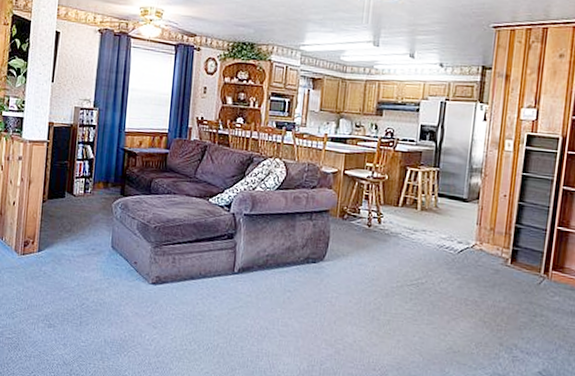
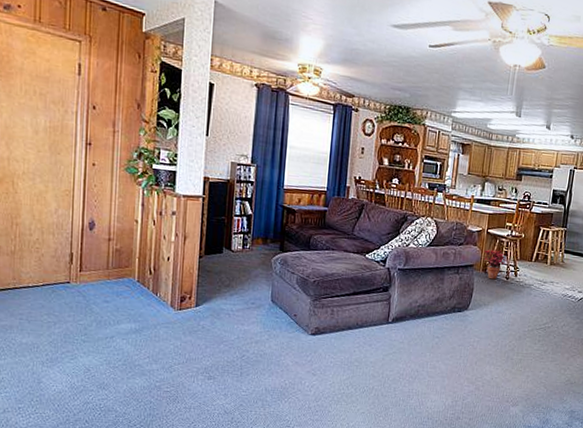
potted plant: none [341,192,369,227] -> present [484,249,508,280]

